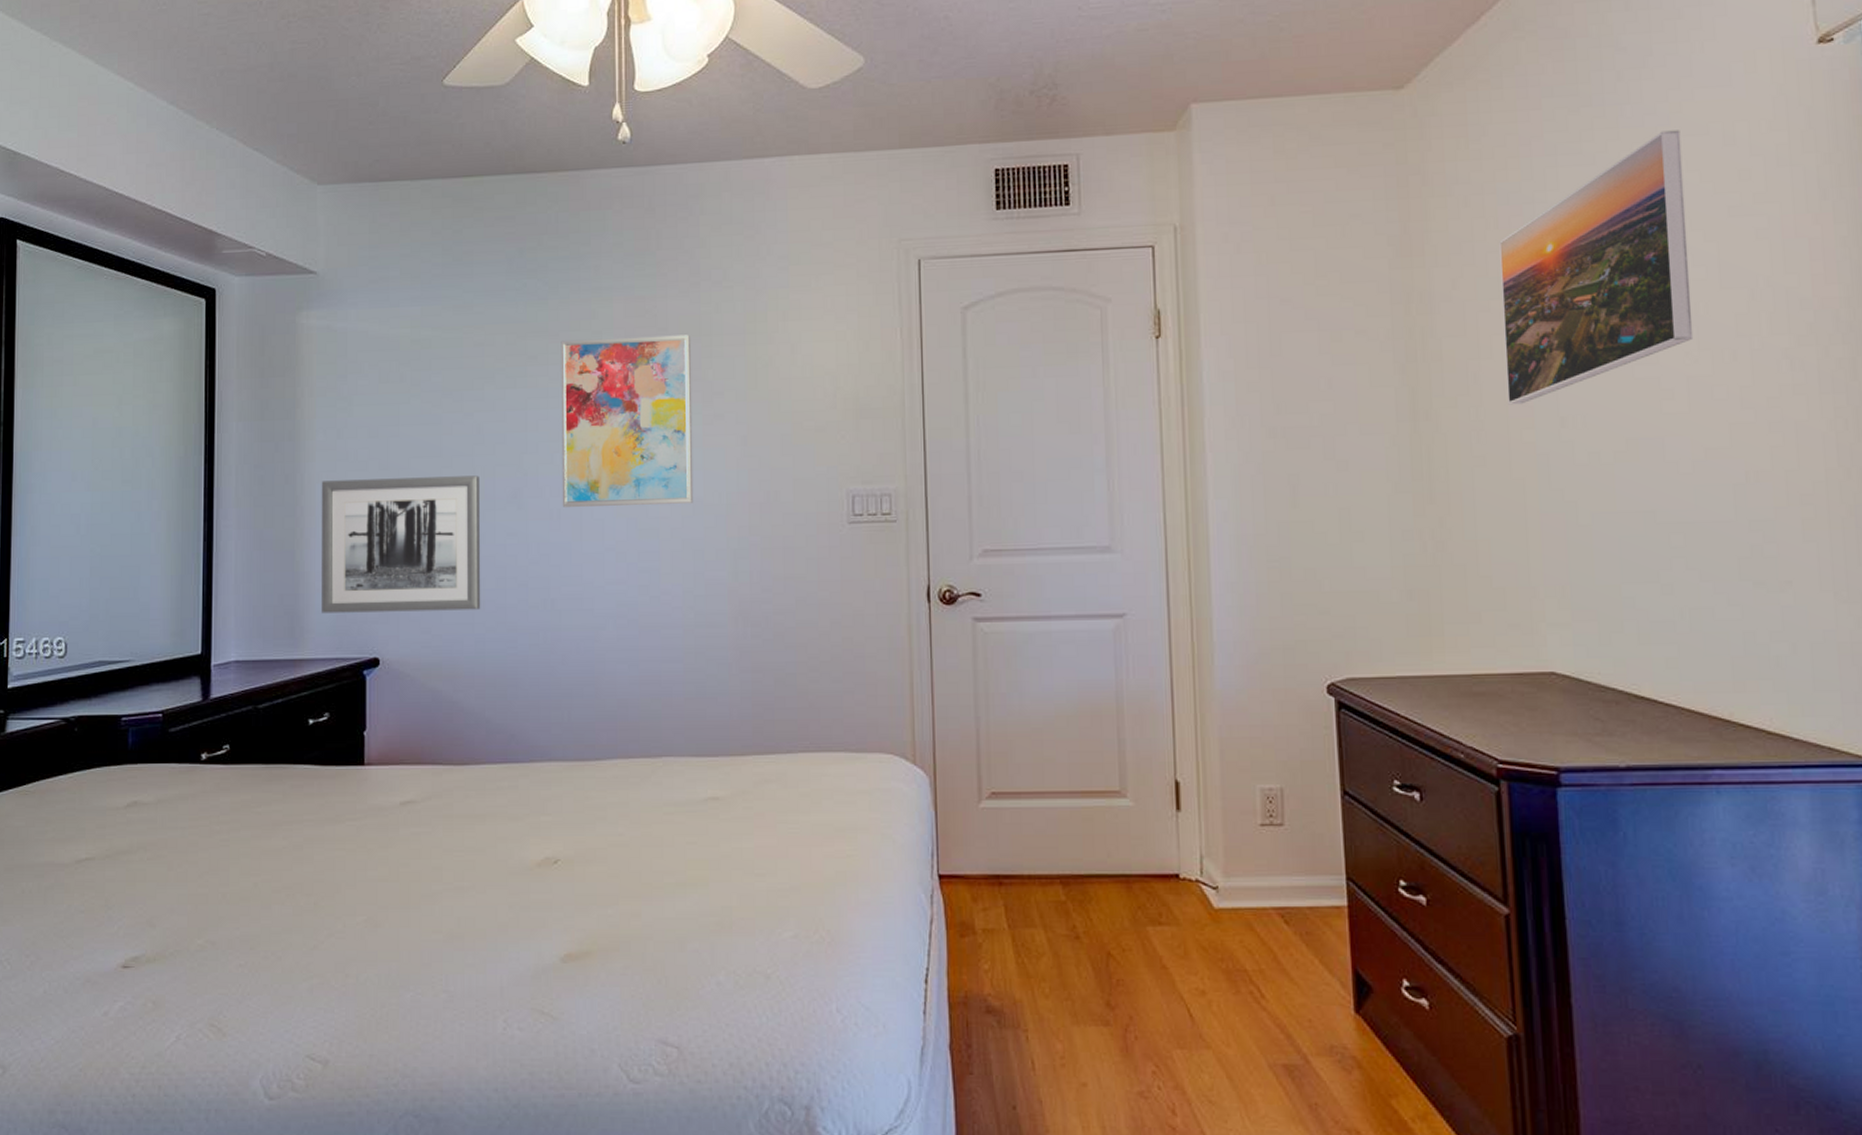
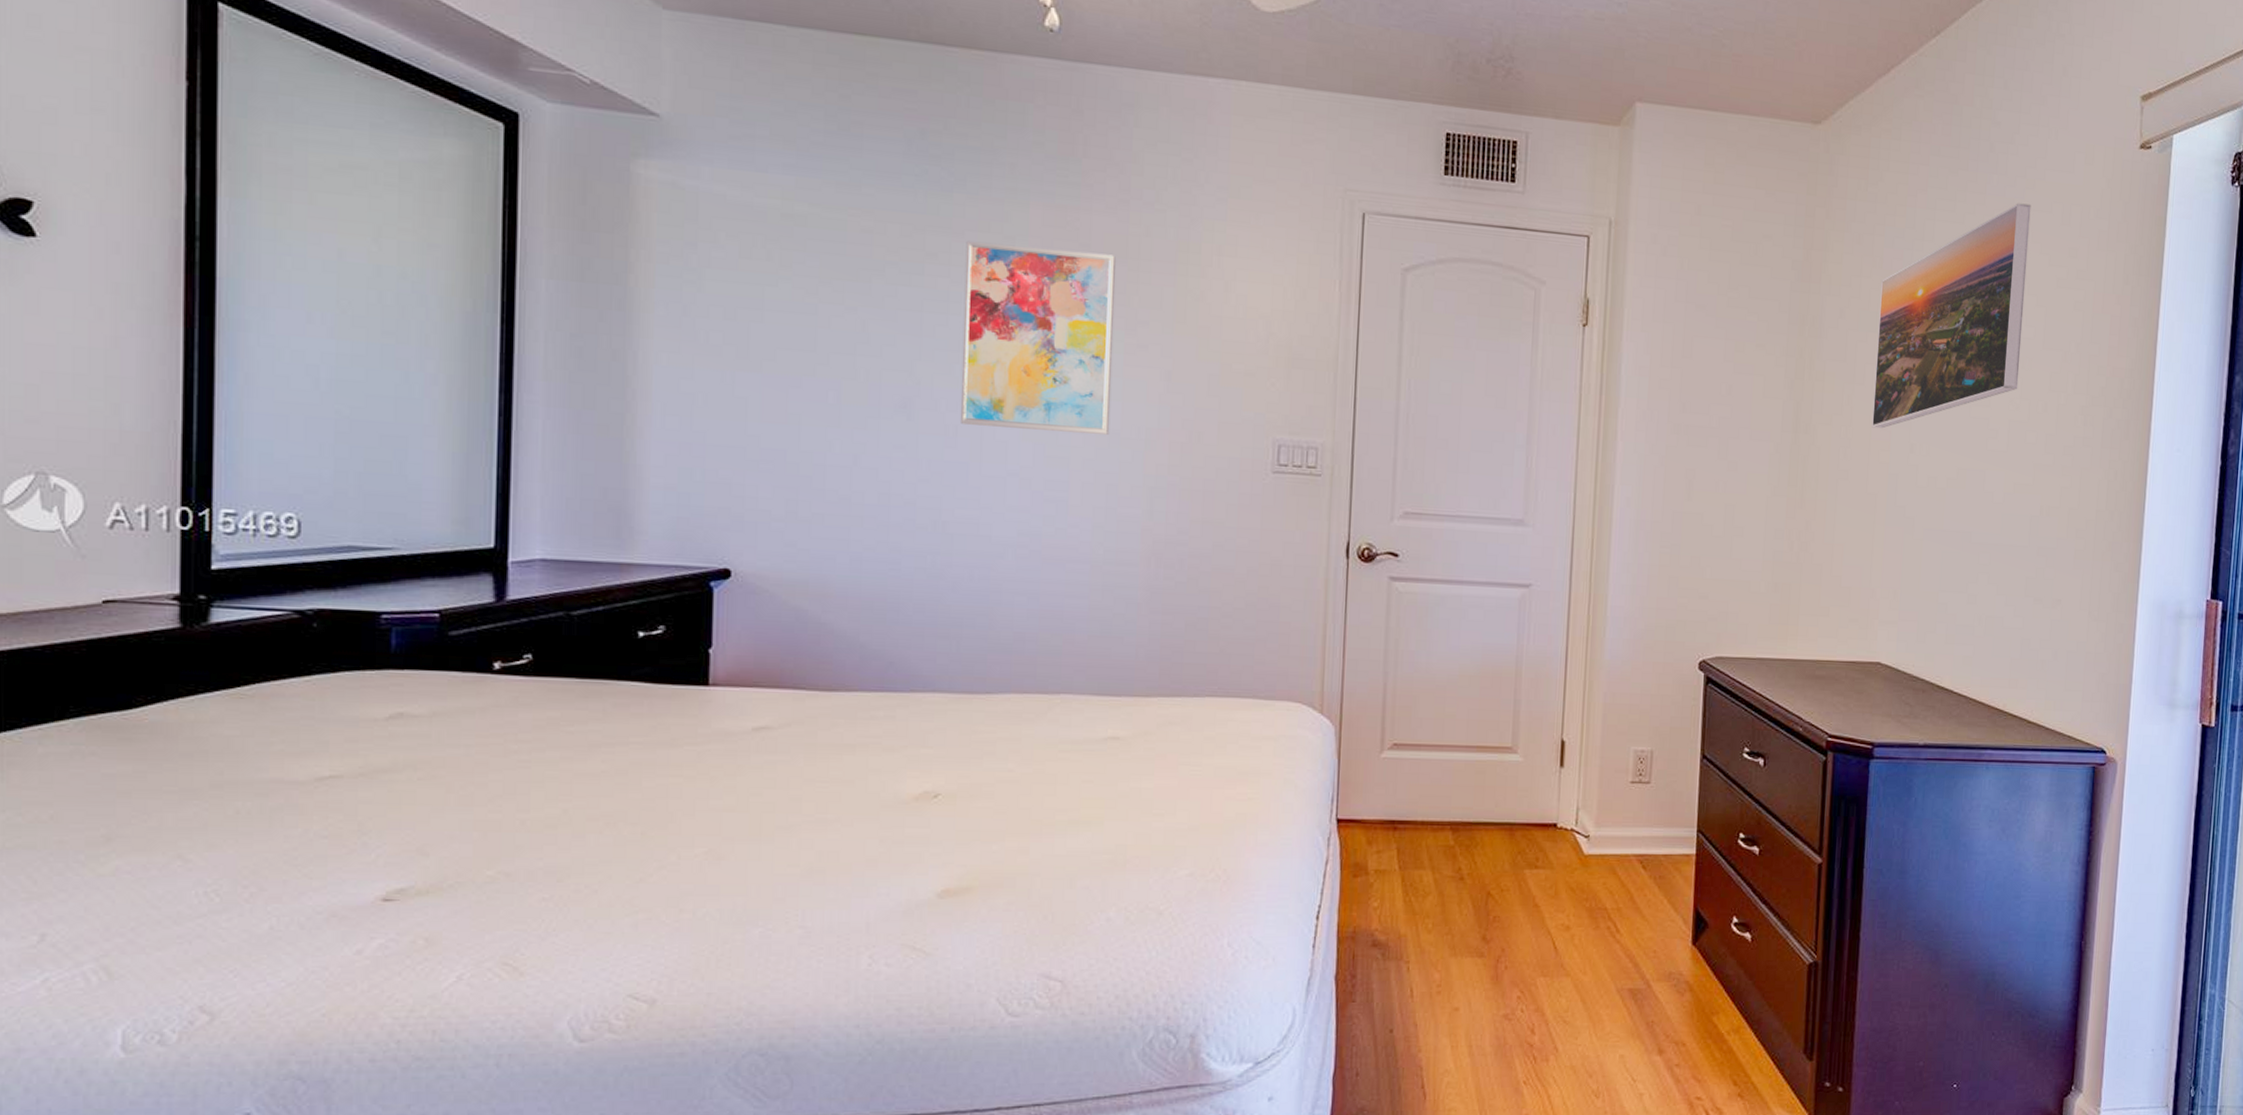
wall art: present [321,475,481,613] -> none [658,362,862,526]

